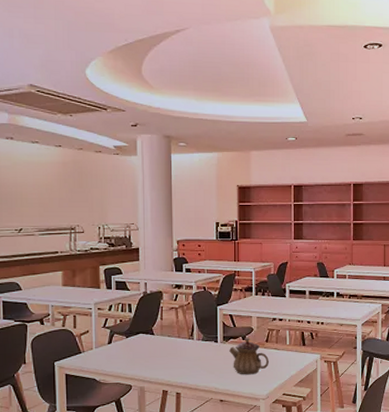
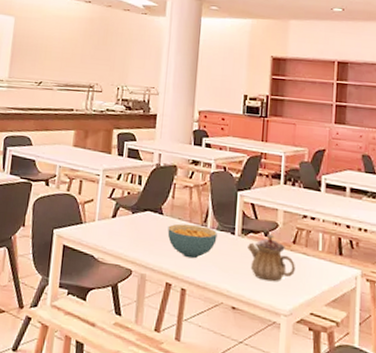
cereal bowl: none [160,339,203,368] -> present [167,223,217,259]

